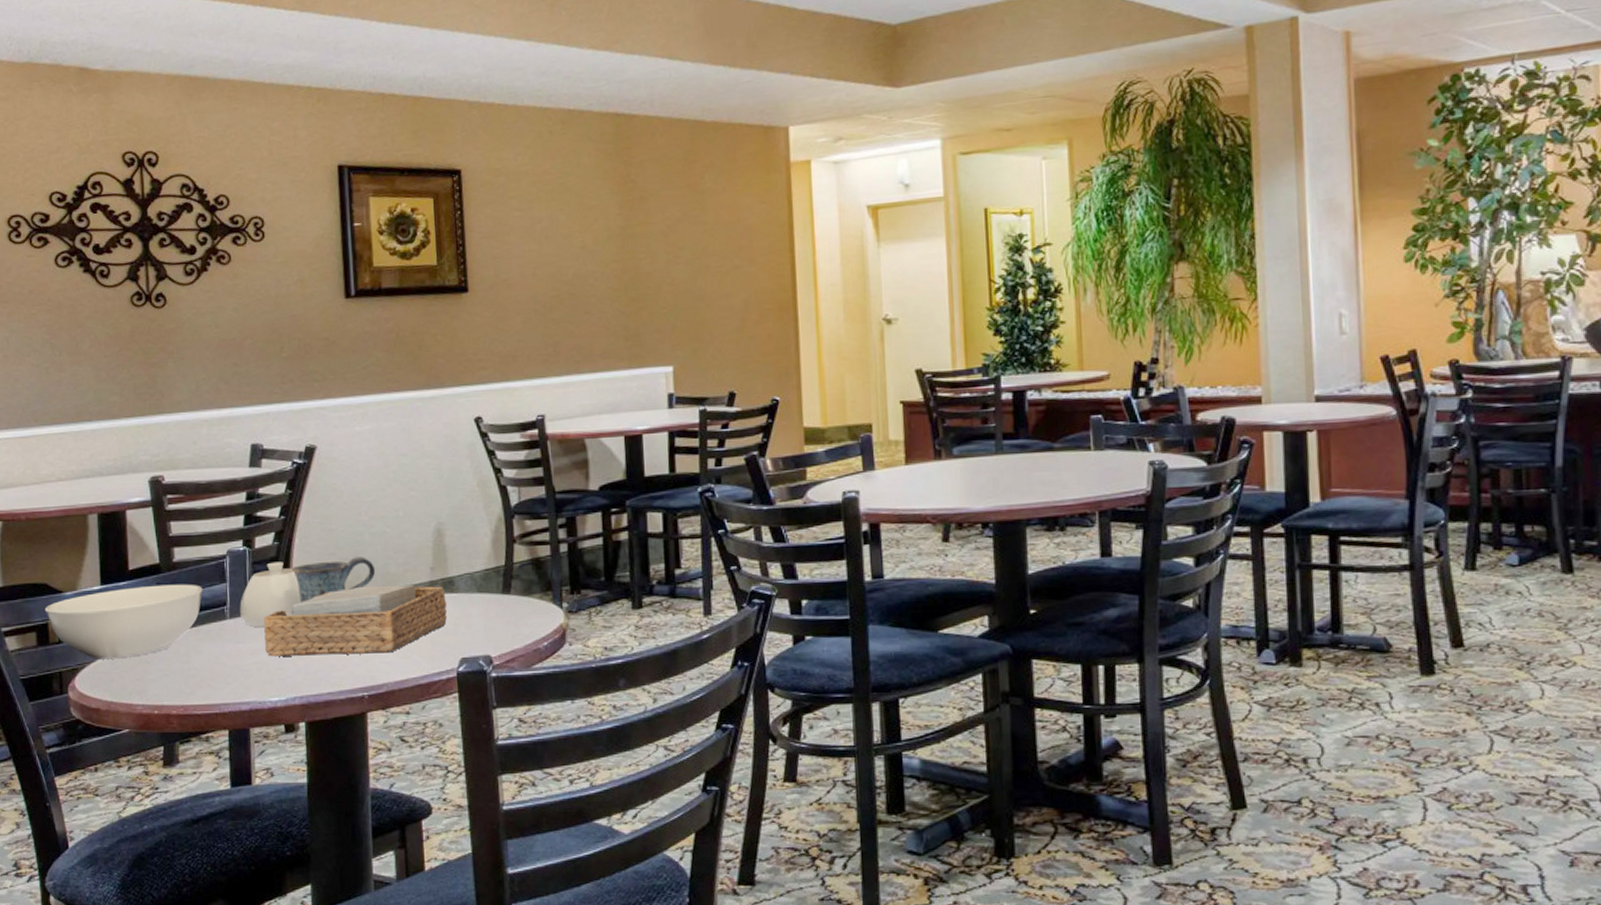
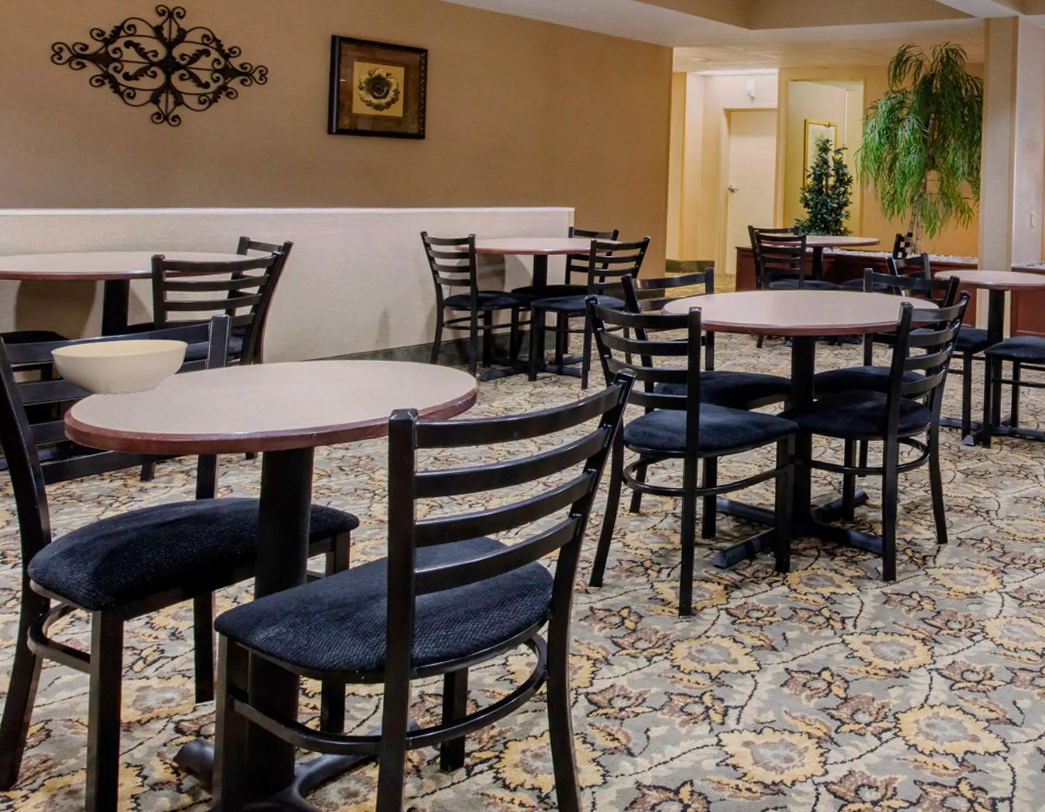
sugar bowl: present [239,561,300,628] -> none [217,328,269,378]
napkin holder: present [264,585,447,657] -> none [236,351,386,403]
mug: present [292,556,376,603] -> none [264,328,332,360]

